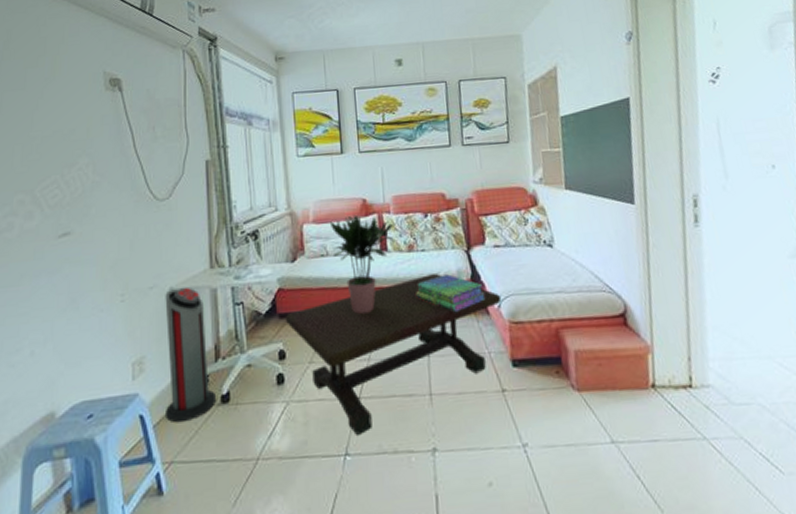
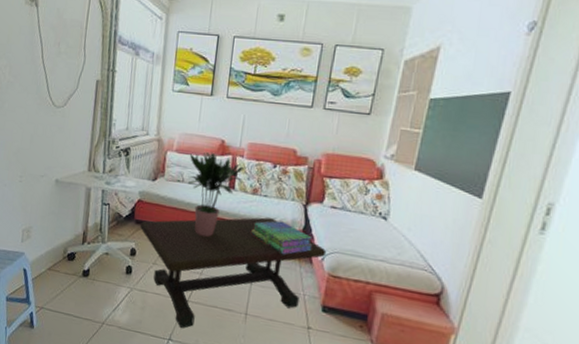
air purifier: present [164,287,216,423] -> none [41,181,80,282]

